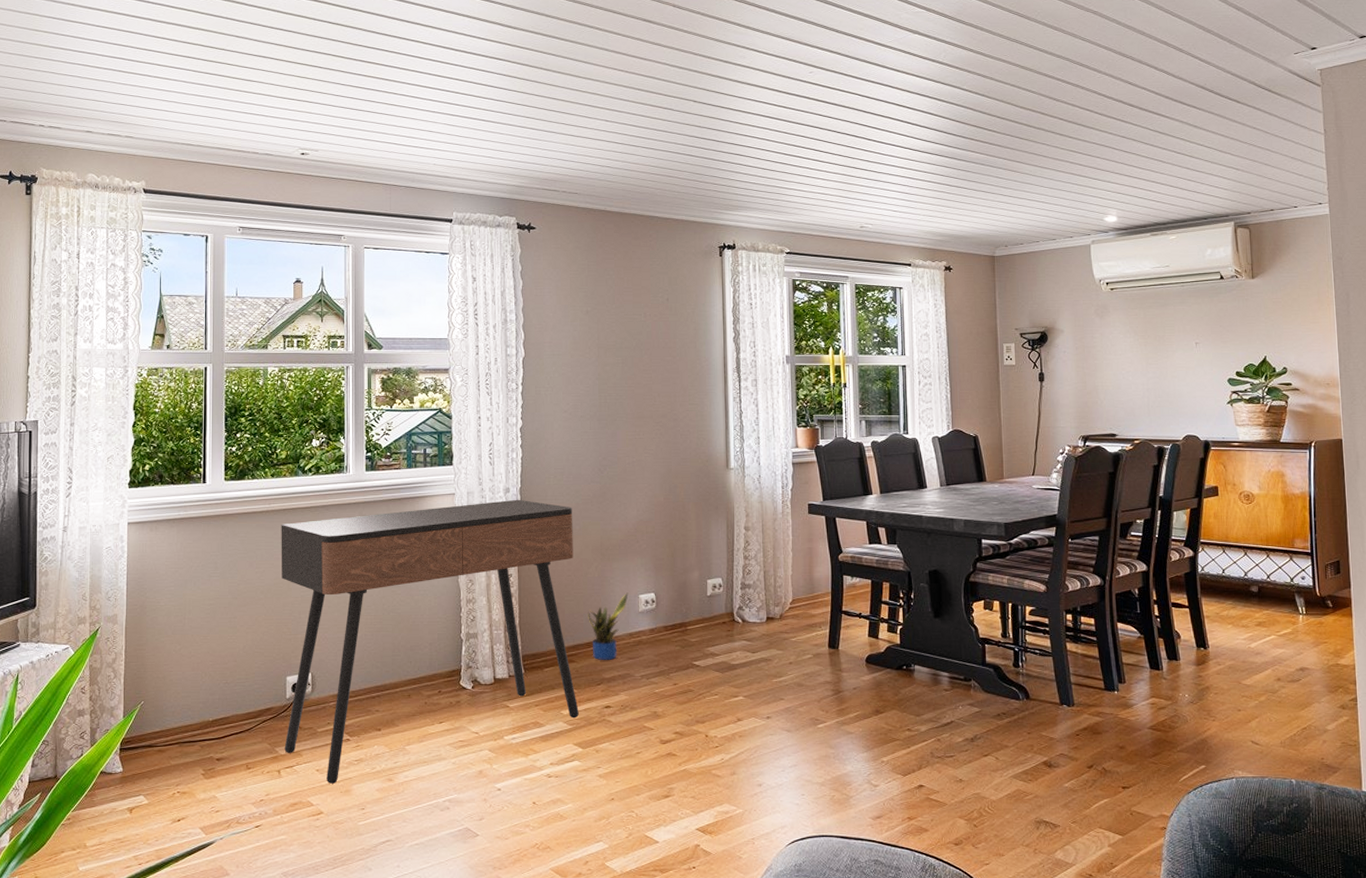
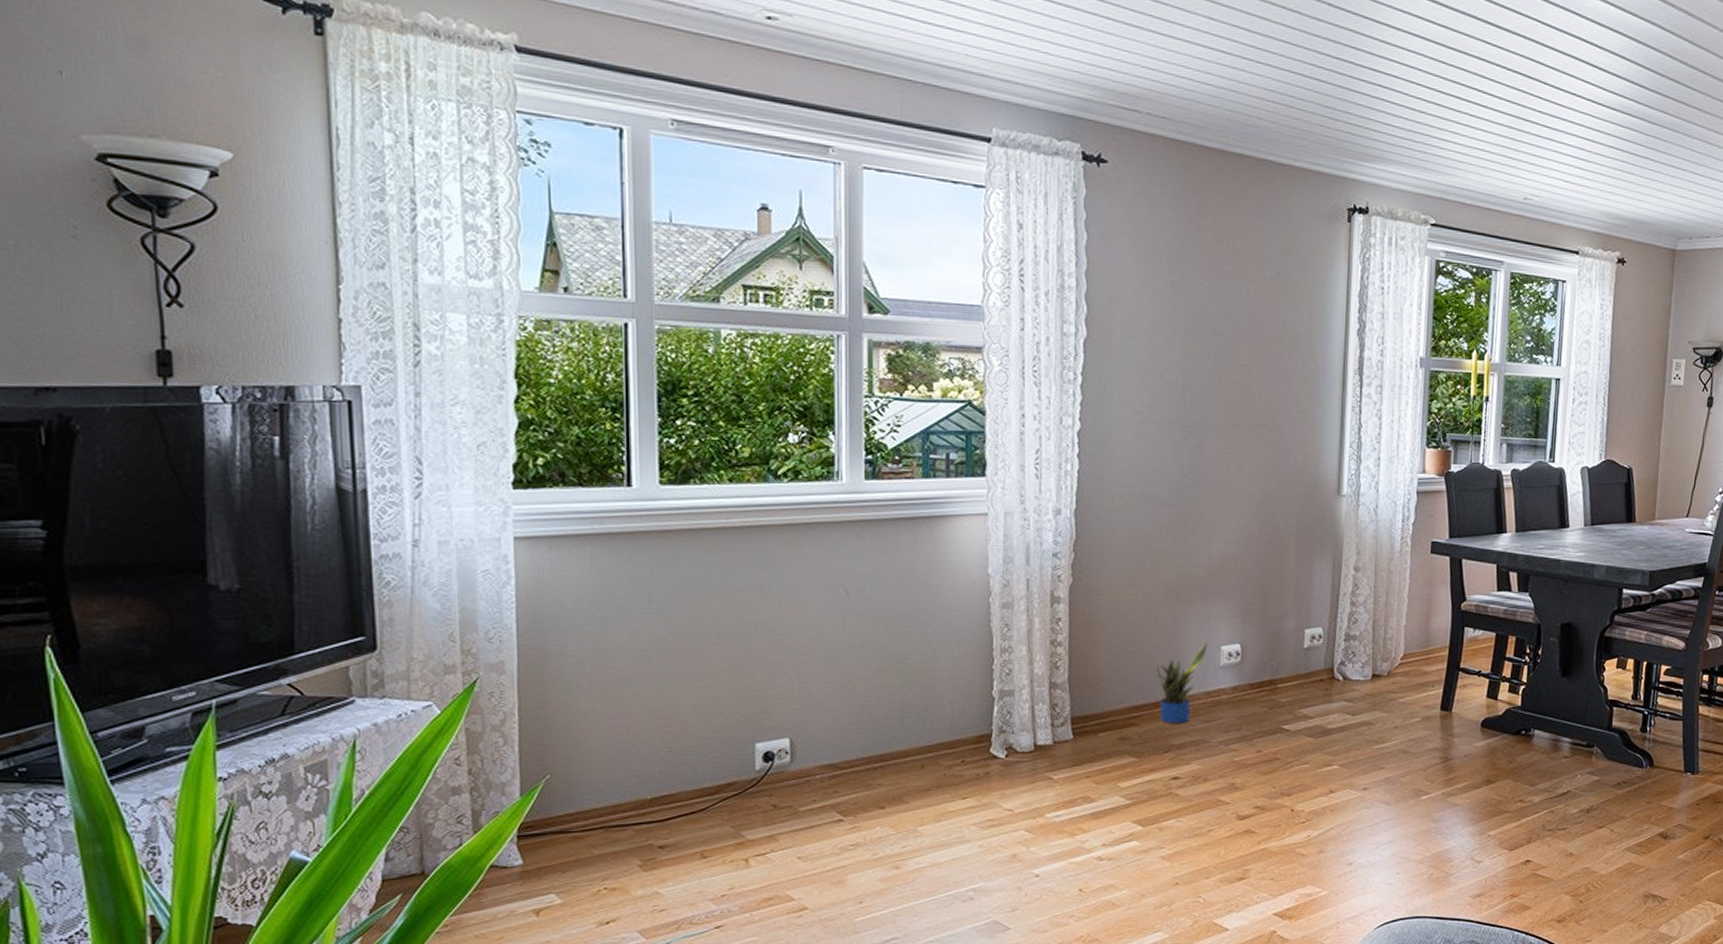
console table: present [281,499,579,784] -> none [744,523,1143,873]

